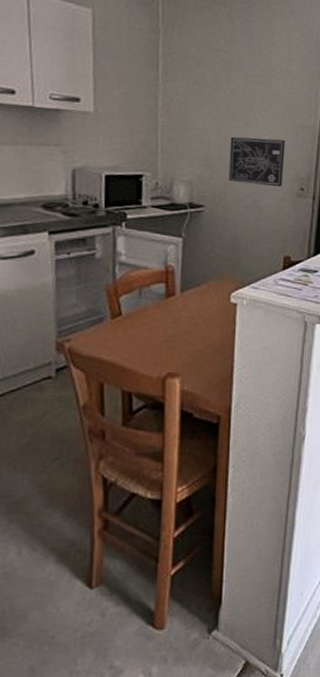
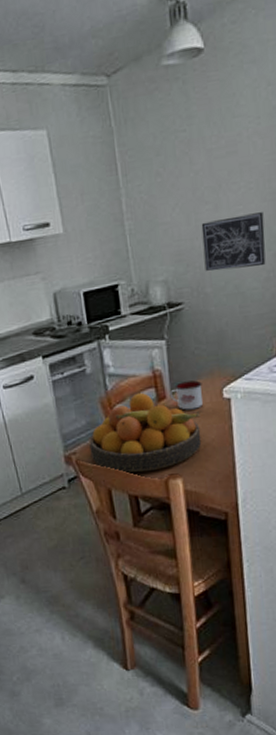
fruit bowl: none [86,285,207,368] -> present [89,392,202,473]
mug: none [179,281,212,310] -> present [169,380,203,410]

